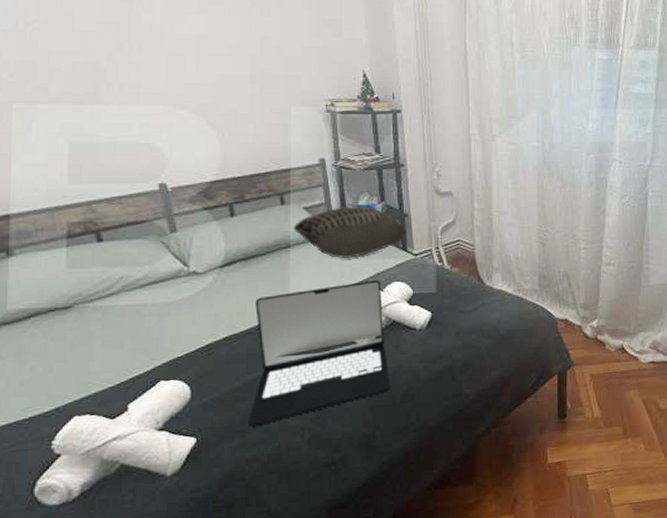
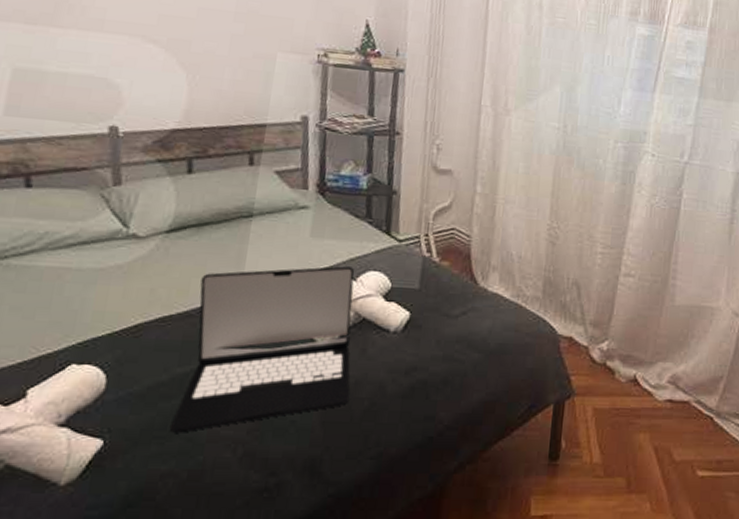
cushion: present [293,205,406,258] -> none [259,175,393,237]

